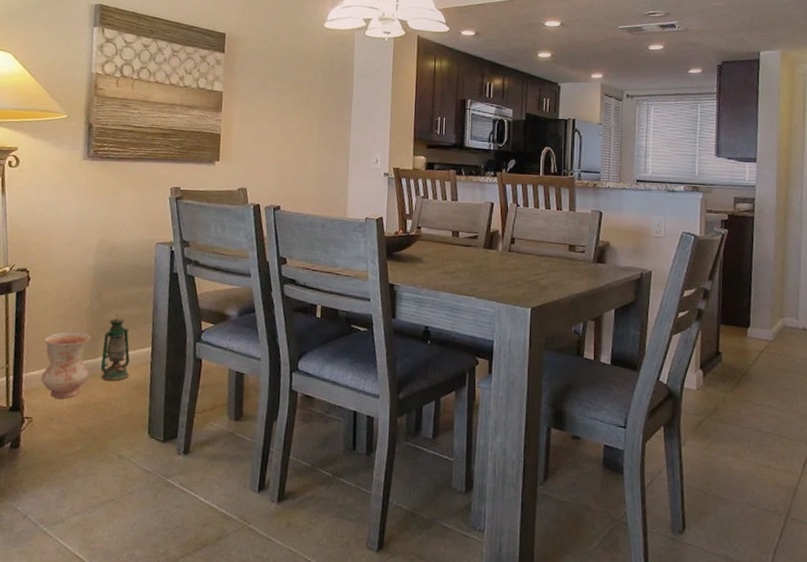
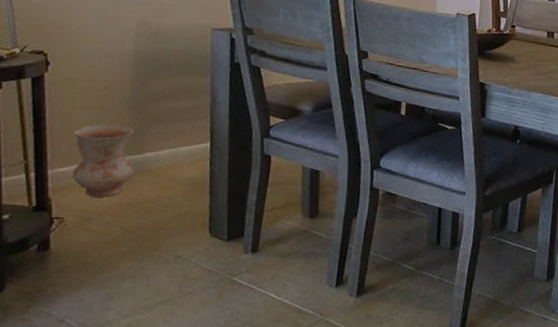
lantern: present [100,314,130,381] -> none [147,106,185,178]

